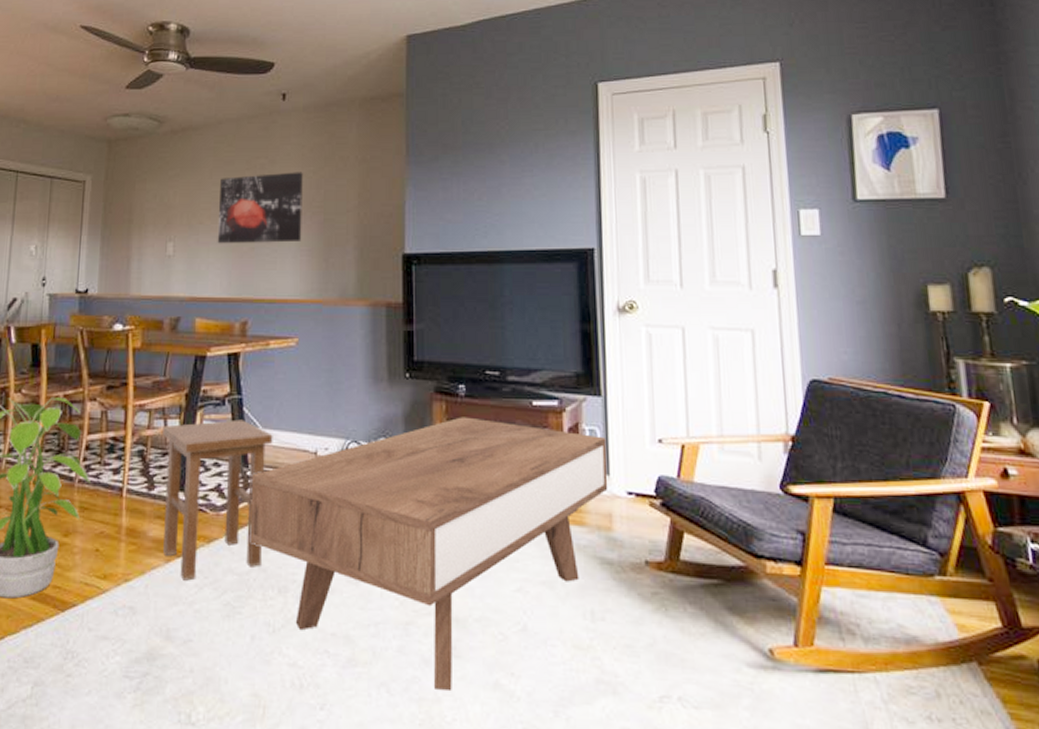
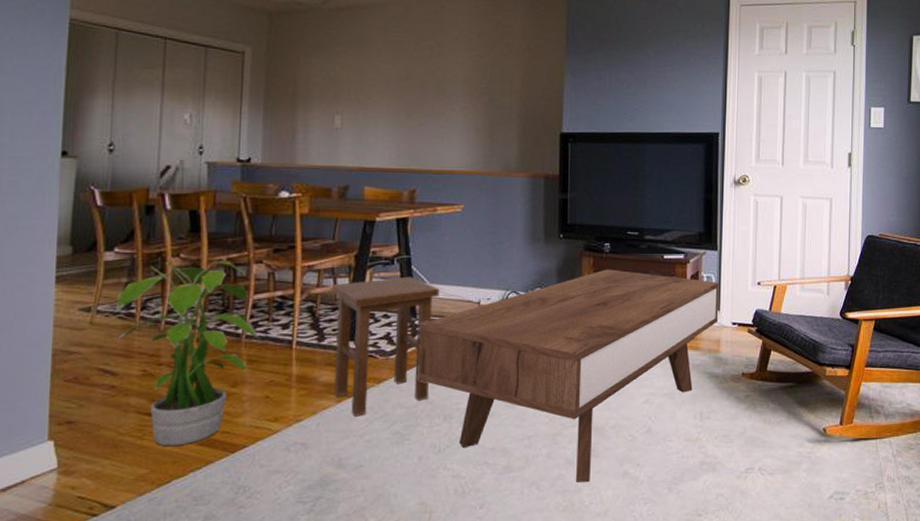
wall art: present [217,172,303,244] -> none [385,55,470,120]

